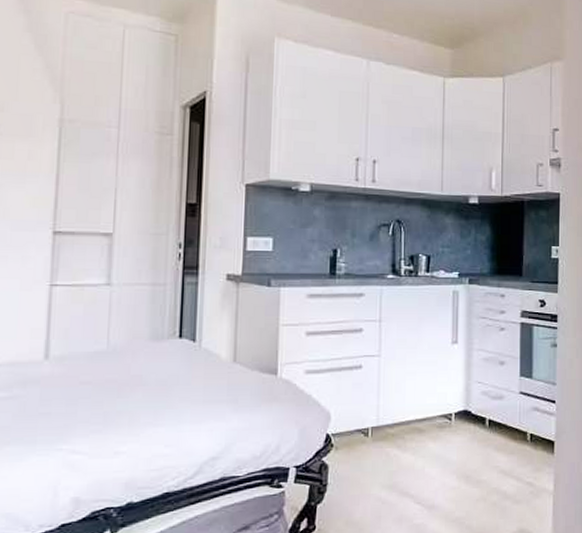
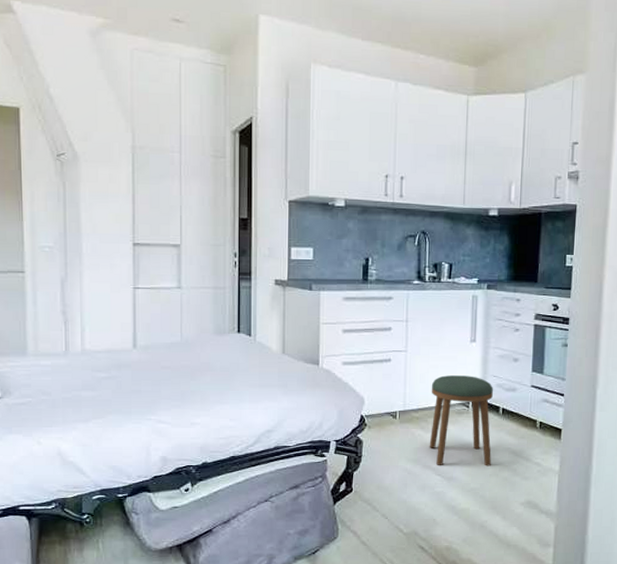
stool: none [406,382,478,491] -> present [429,375,493,466]

